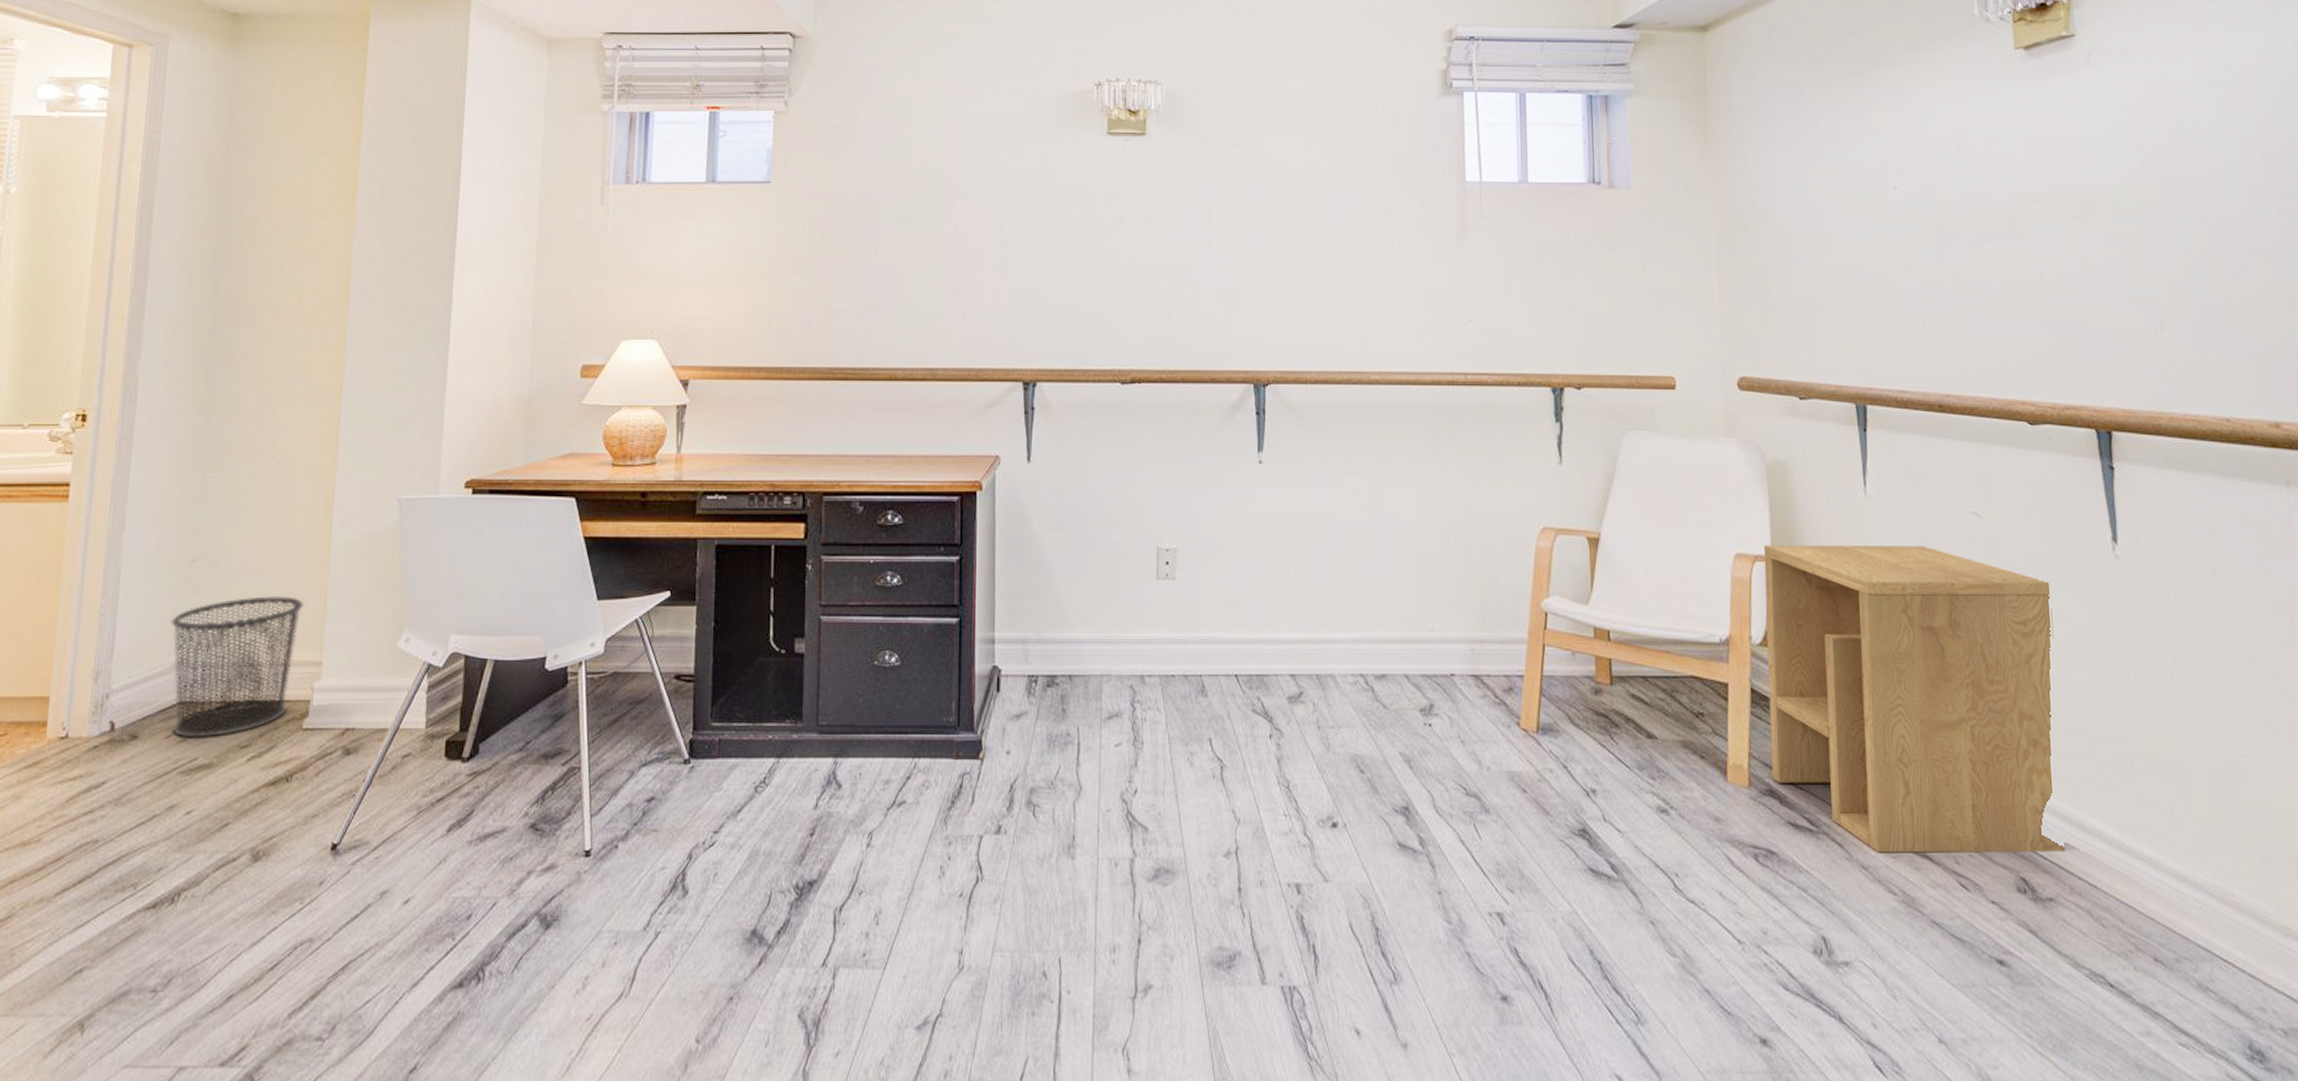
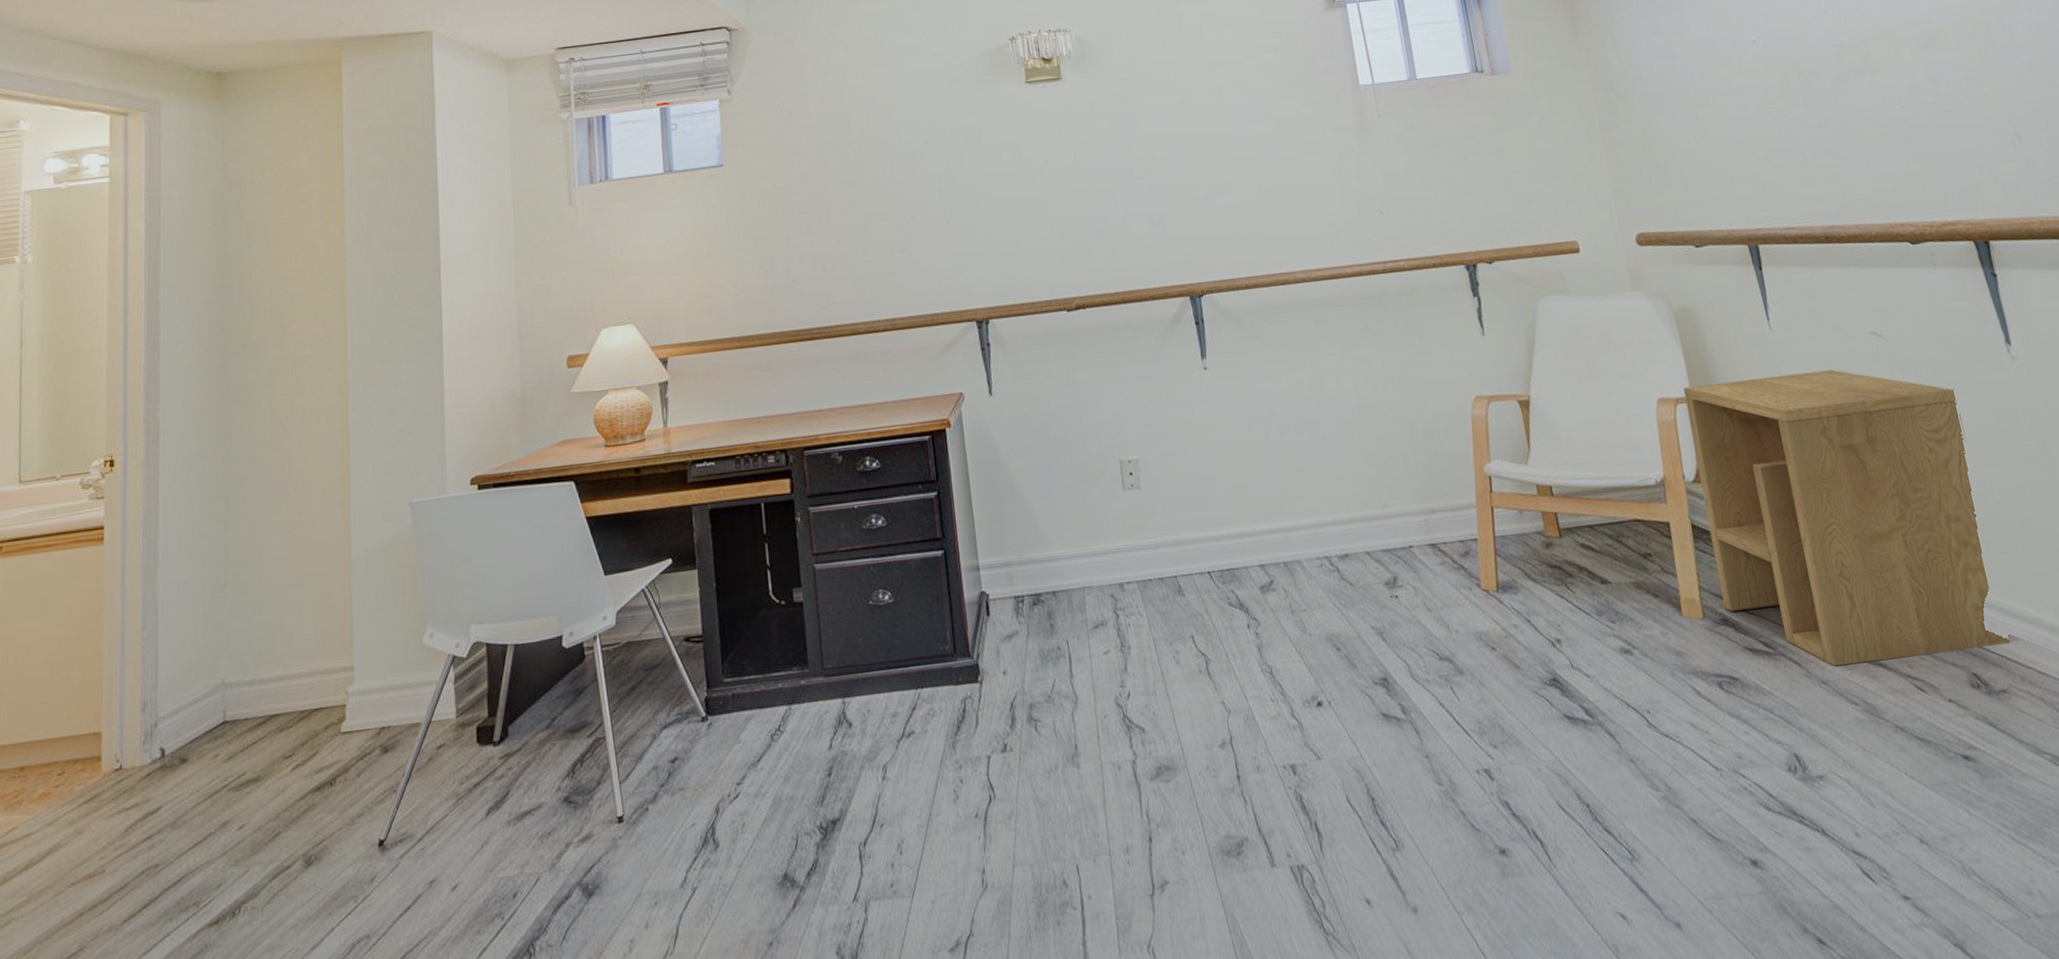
waste bin: present [171,596,304,738] -> none [209,608,331,756]

